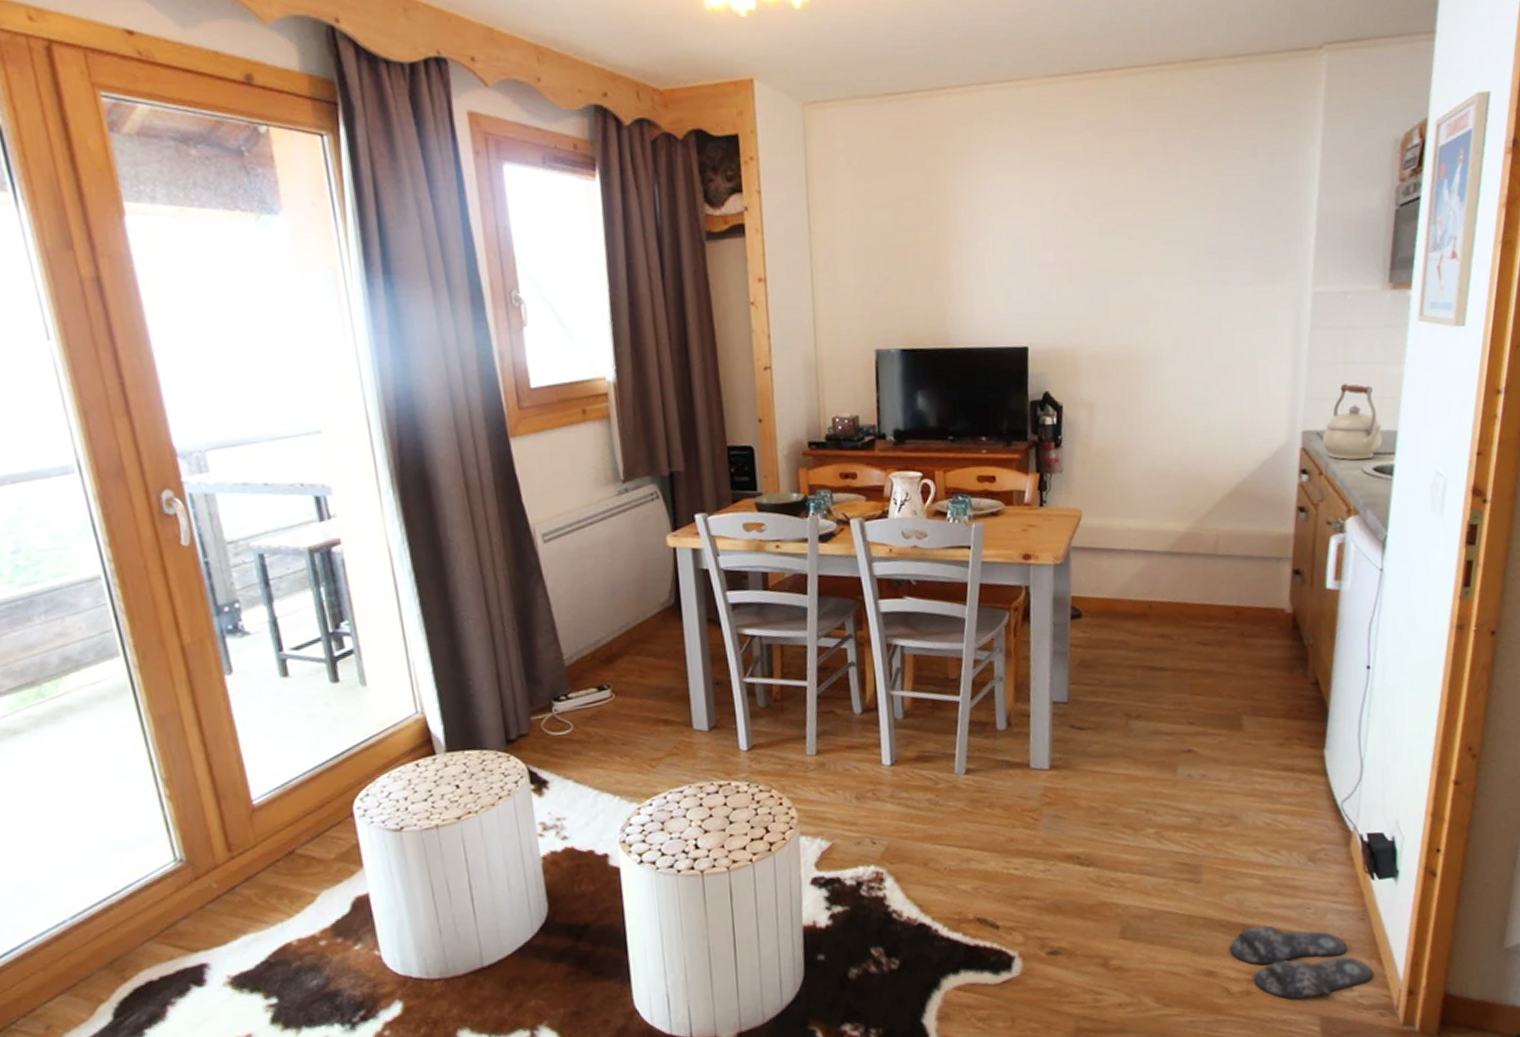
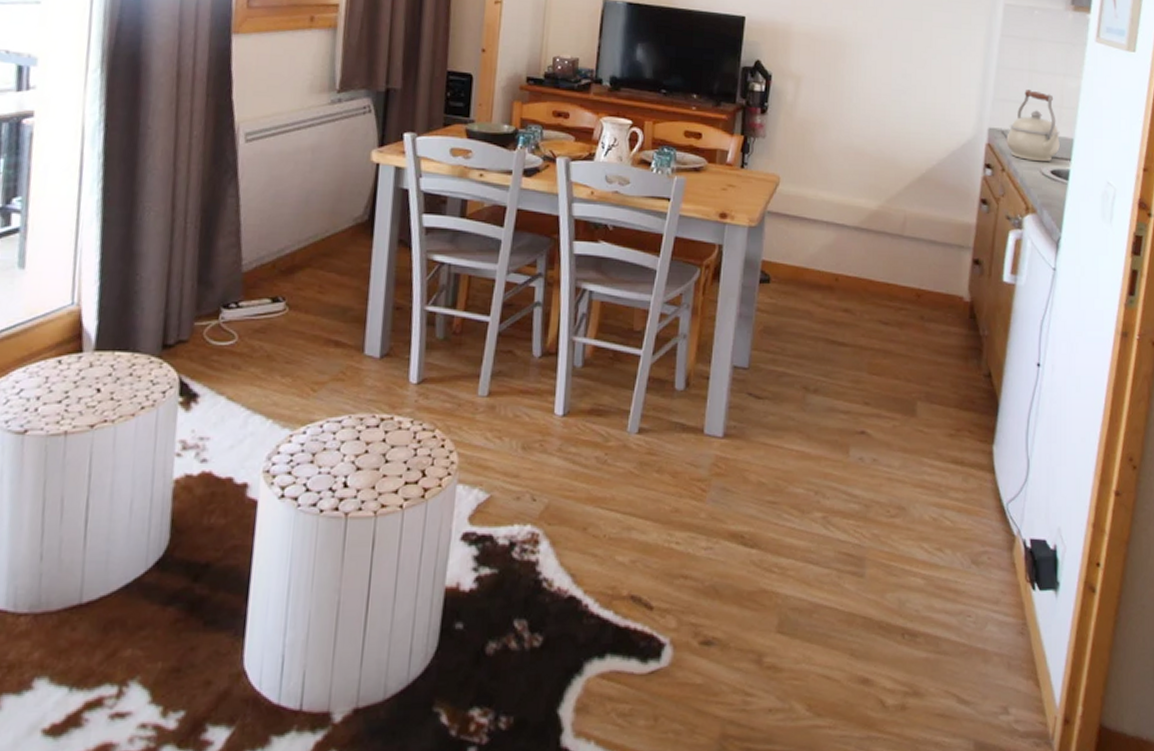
slippers: present [1229,924,1374,1000] -> none [887,630,1030,720]

